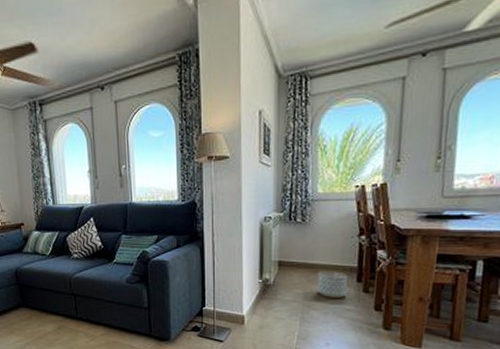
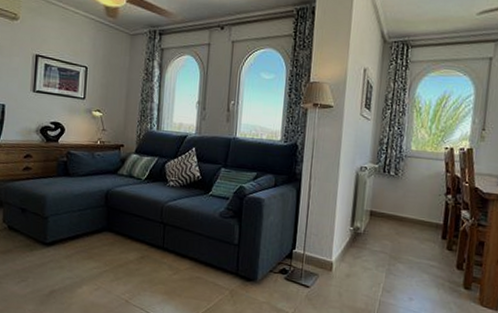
planter: present [317,271,348,299] -> none [404,225,433,254]

